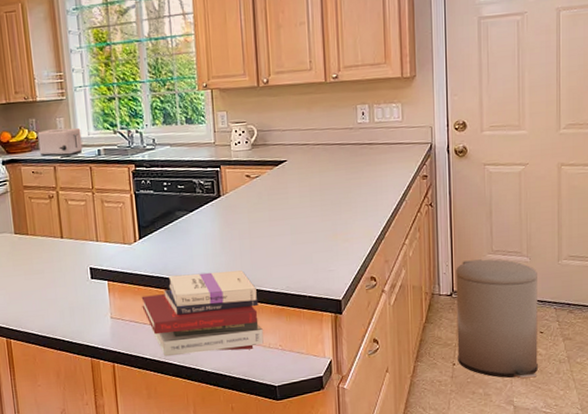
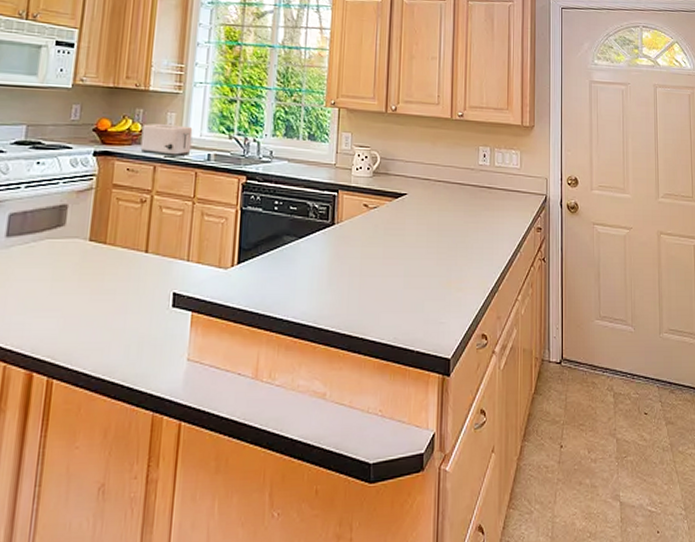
books: present [141,270,264,357] -> none [227,312,363,417]
pedal bin: present [456,259,538,379] -> none [565,325,643,468]

